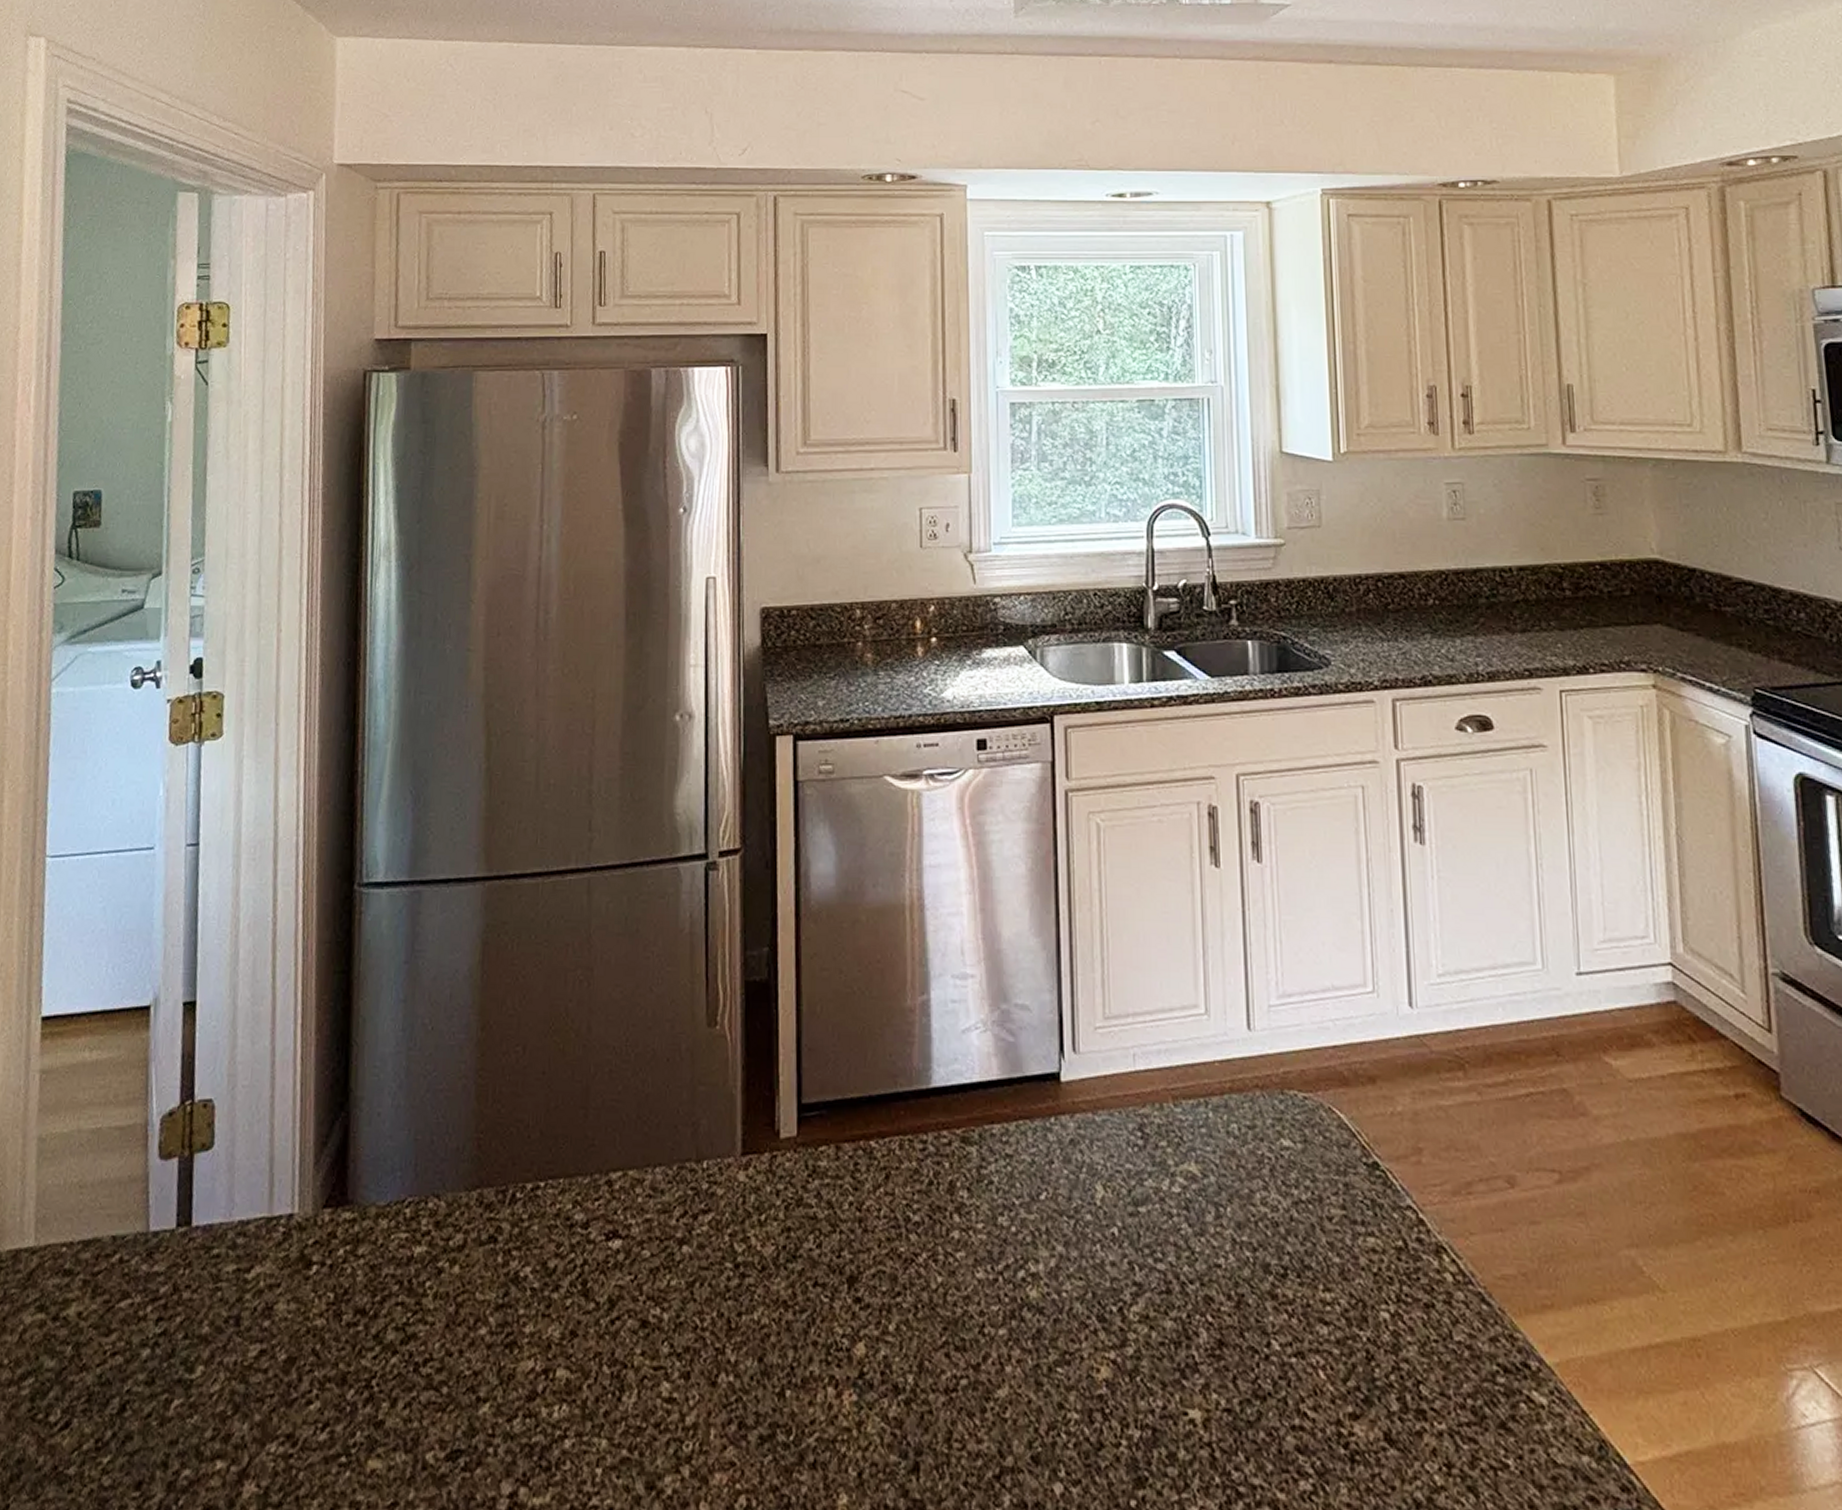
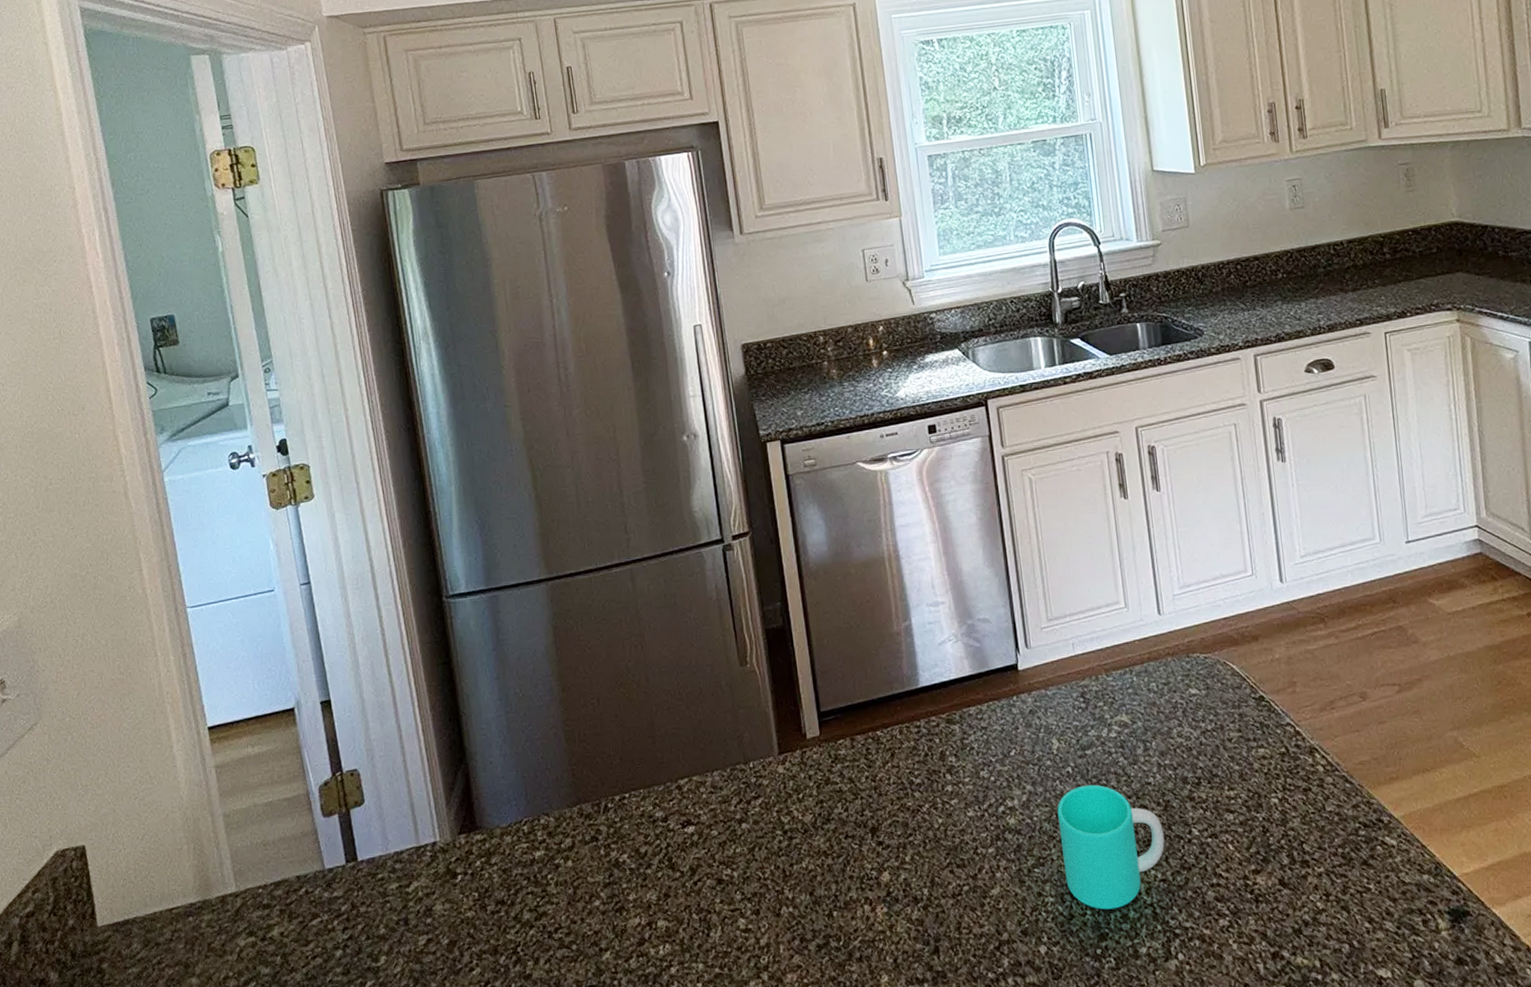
cup: none [1094,1256,1233,1444] -> present [1057,784,1165,910]

